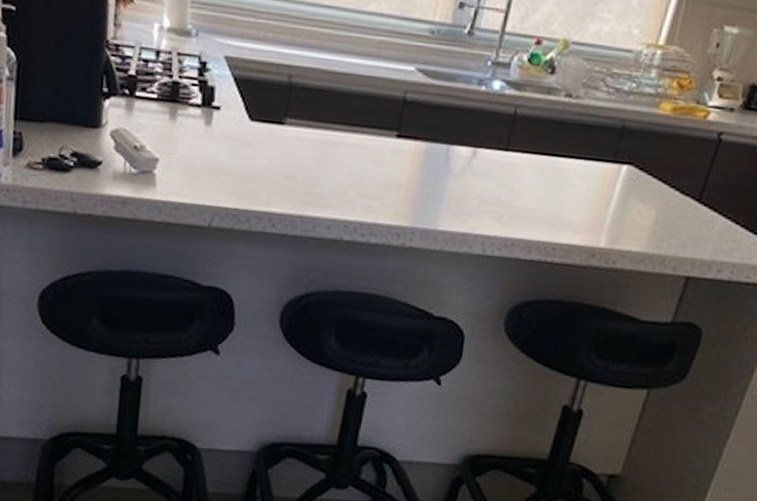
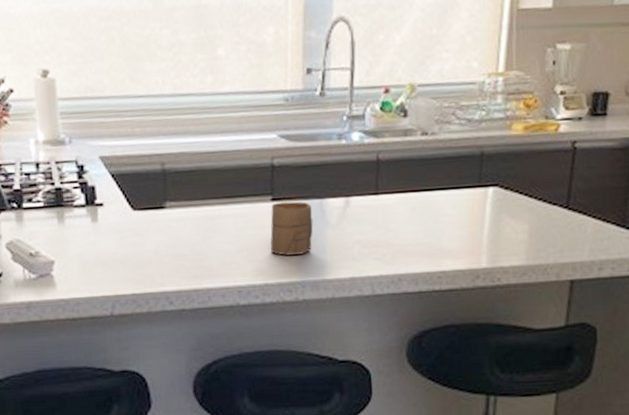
cup: none [385,140,437,199] -> present [270,201,313,256]

